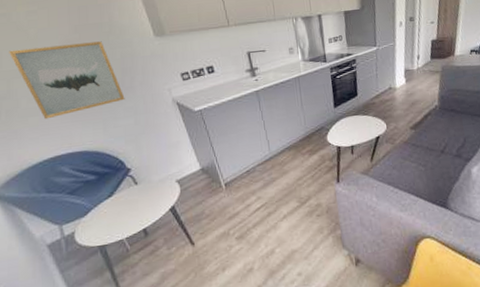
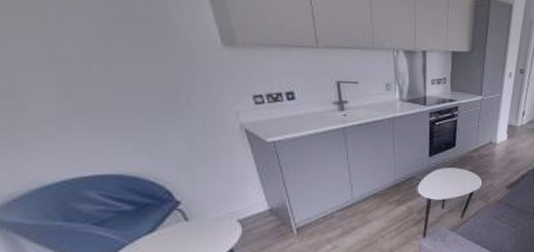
wall art: present [9,41,125,120] -> none [15,33,178,130]

